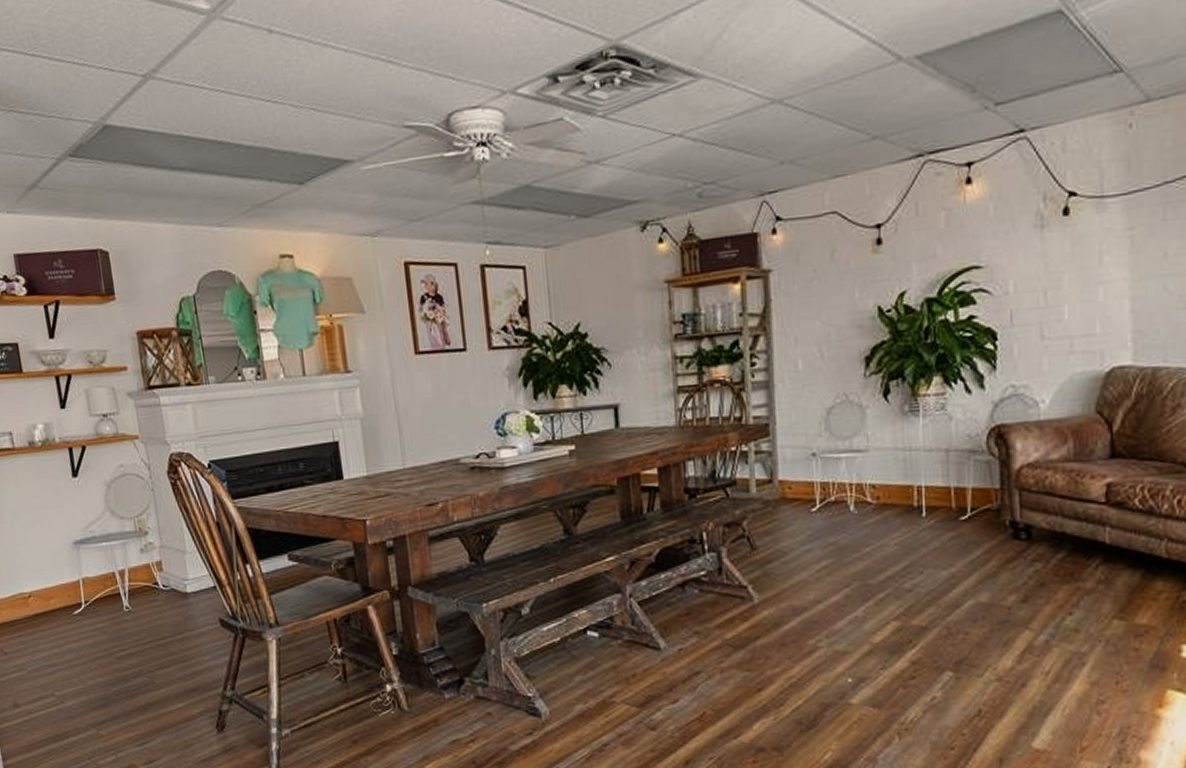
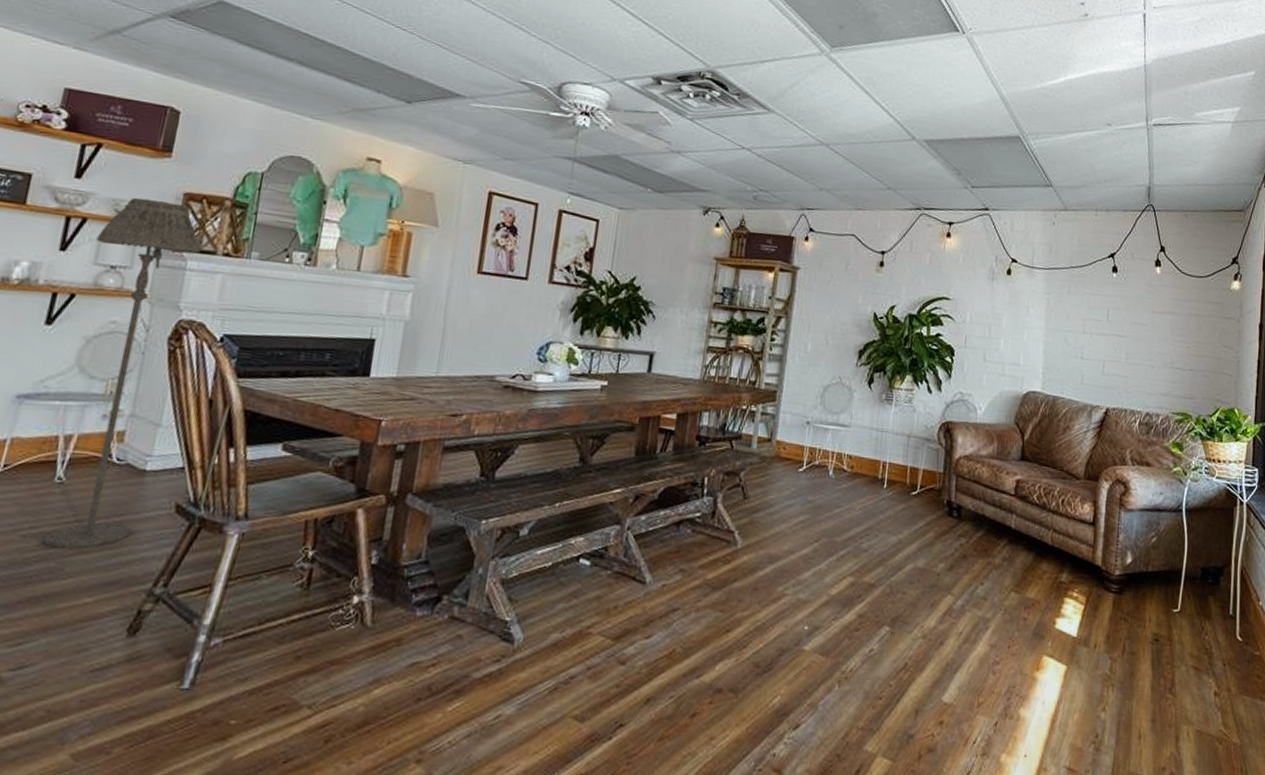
floor lamp: none [84,343,194,665] -> present [43,197,201,549]

